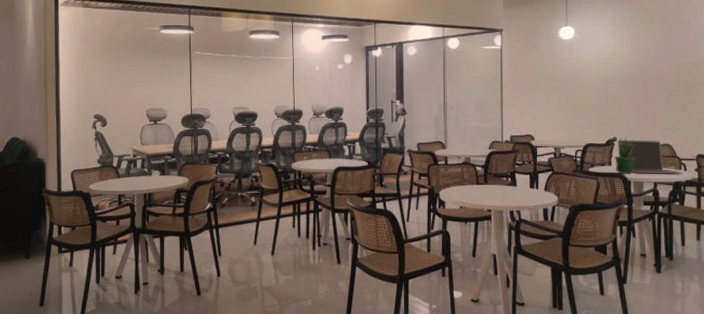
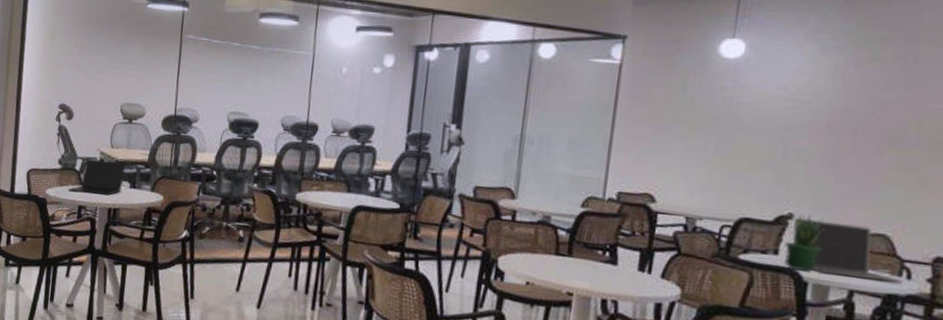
laptop: none [109,155,155,185] -> present [69,157,126,196]

